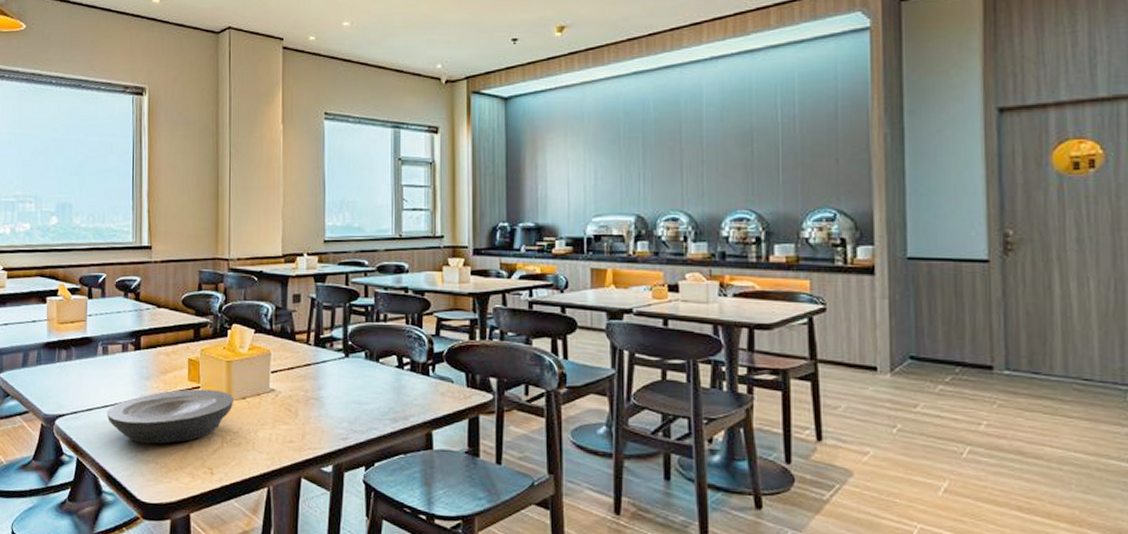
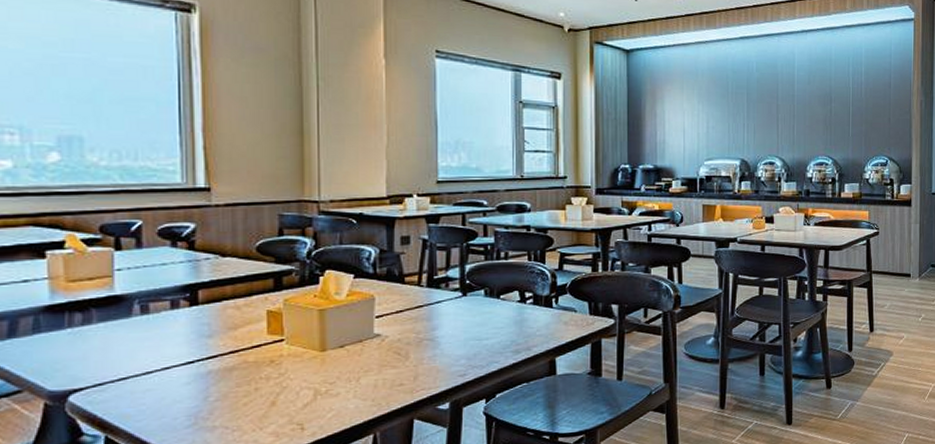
plate: present [106,389,235,444] -> none [149,341,330,409]

